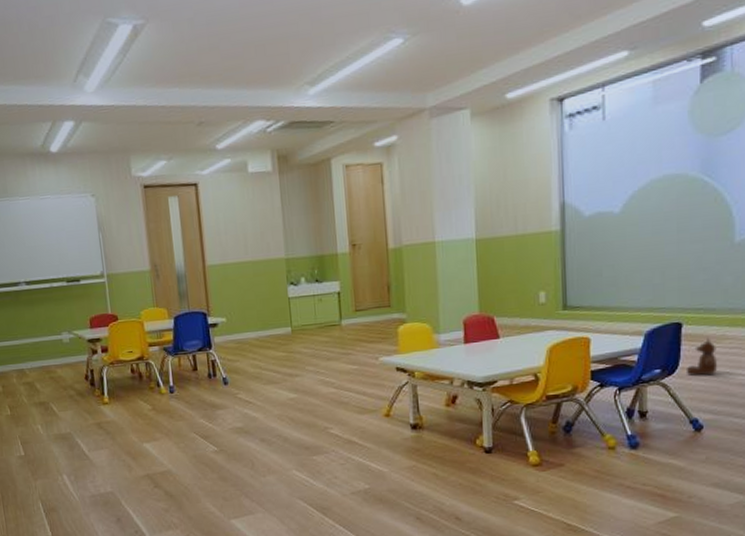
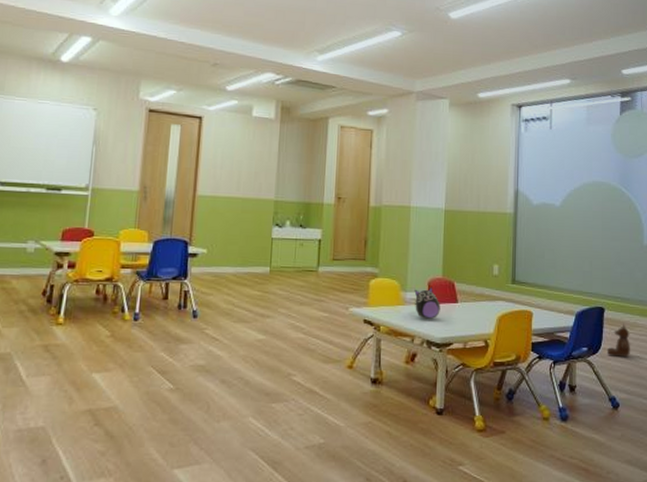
plush toy: none [448,325,480,360] -> present [414,287,440,320]

